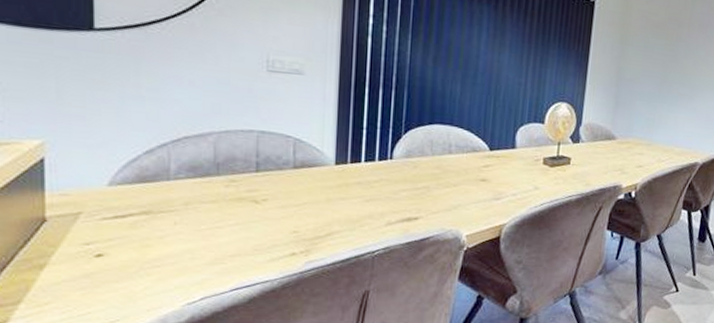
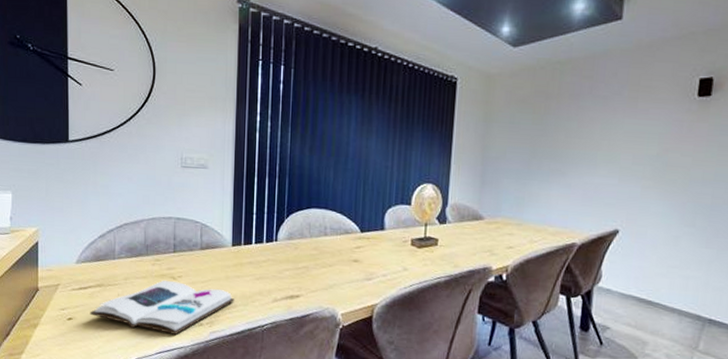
book: none [131,204,337,267] -> present [90,280,234,335]

